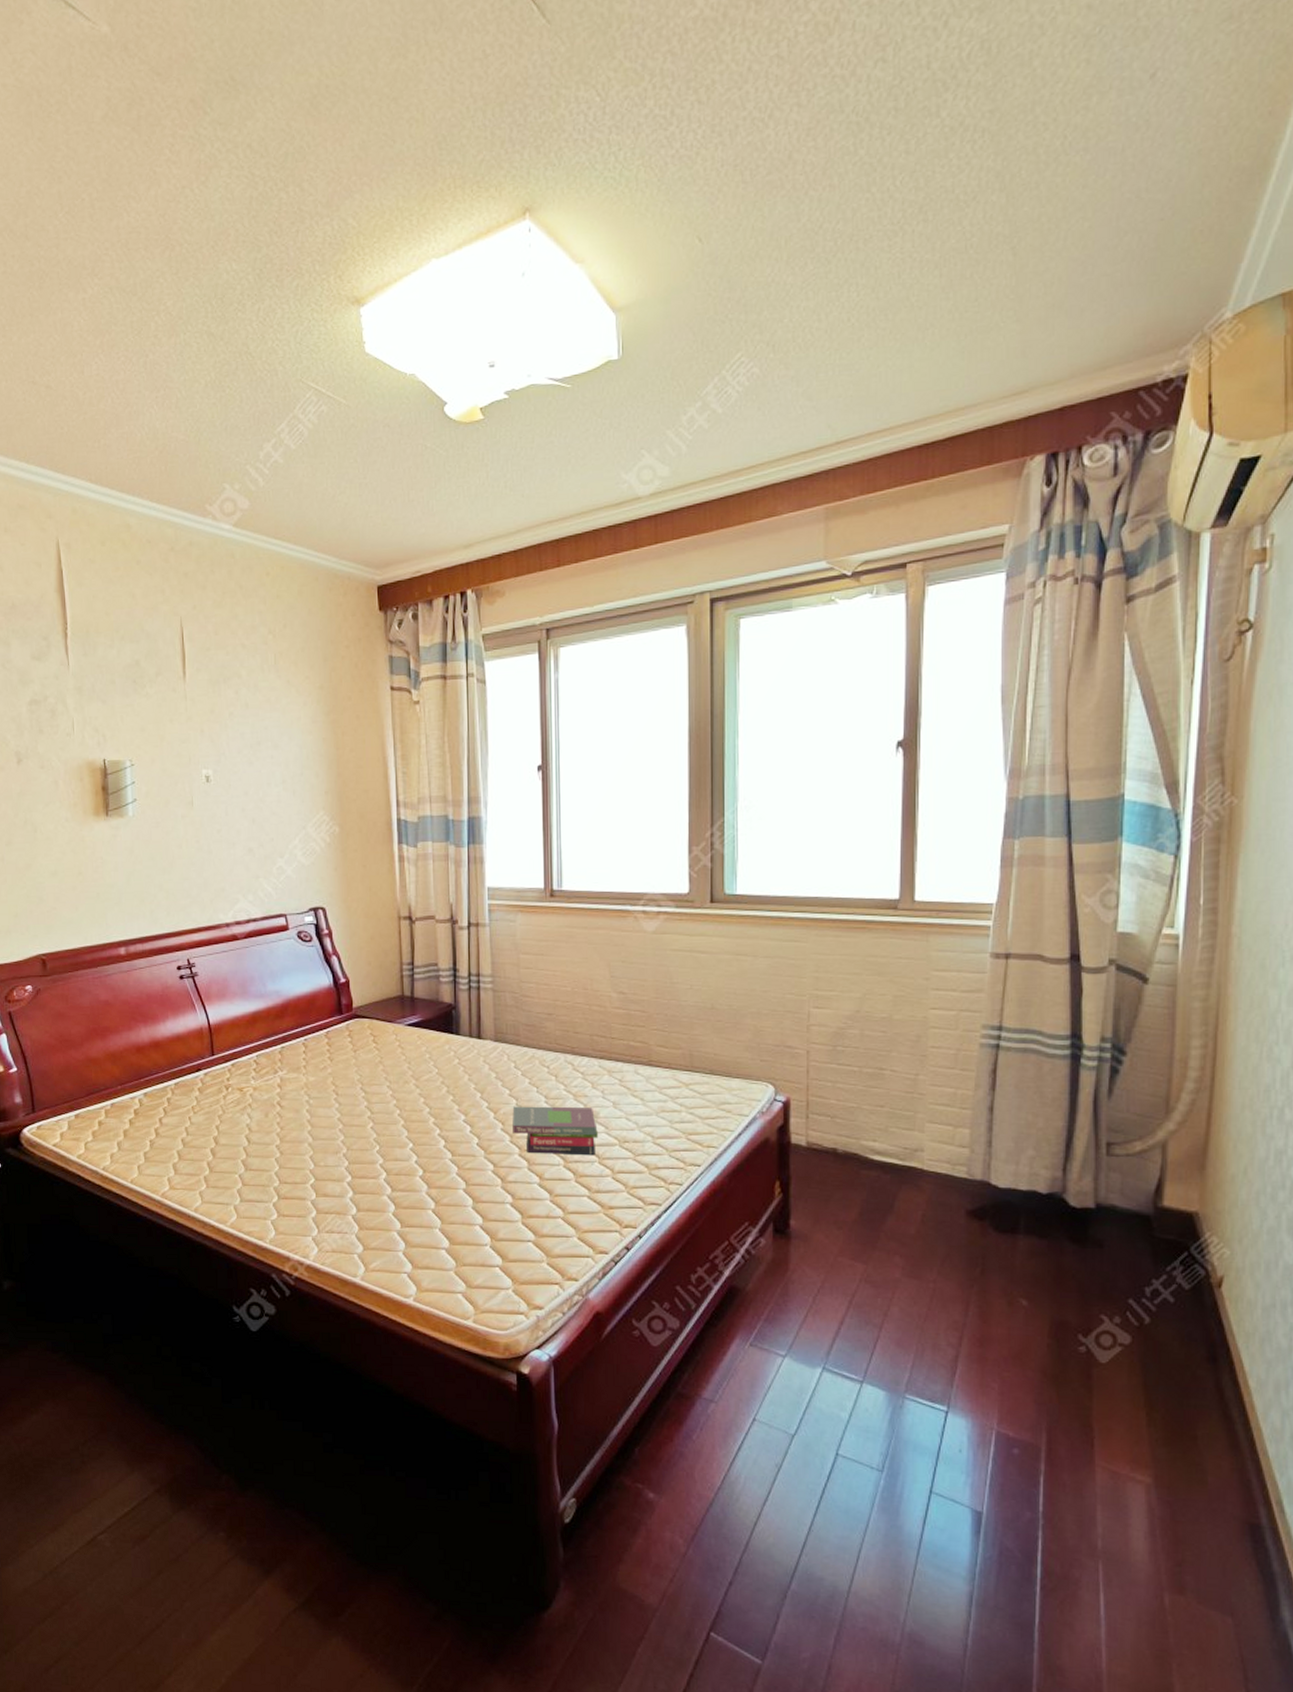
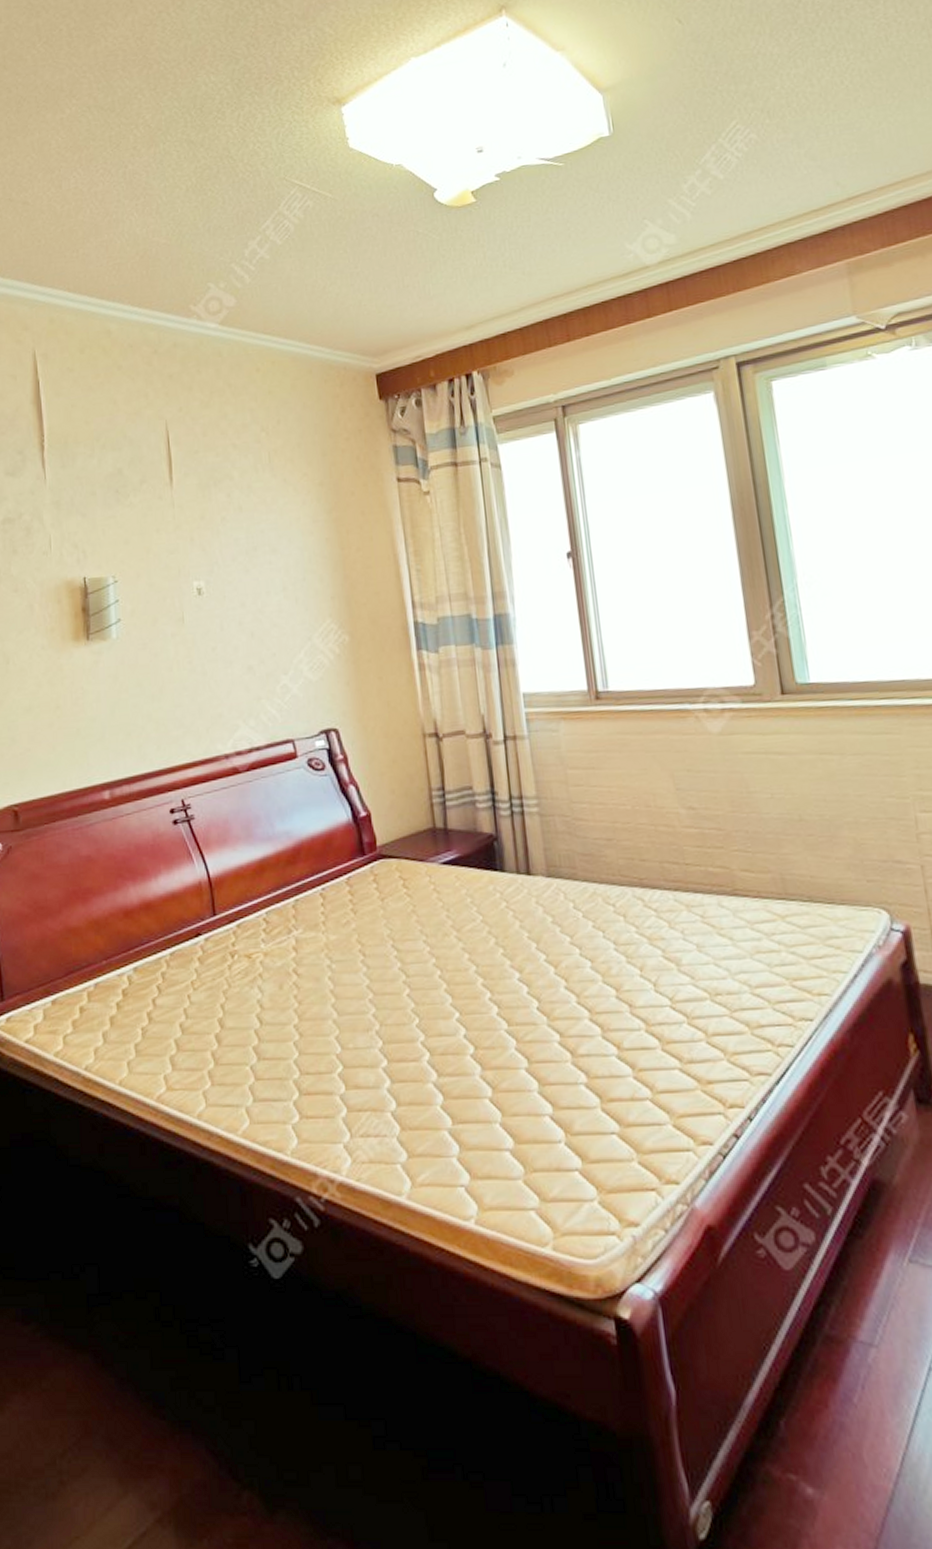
books: present [512,1106,598,1156] -> none [576,953,683,1016]

